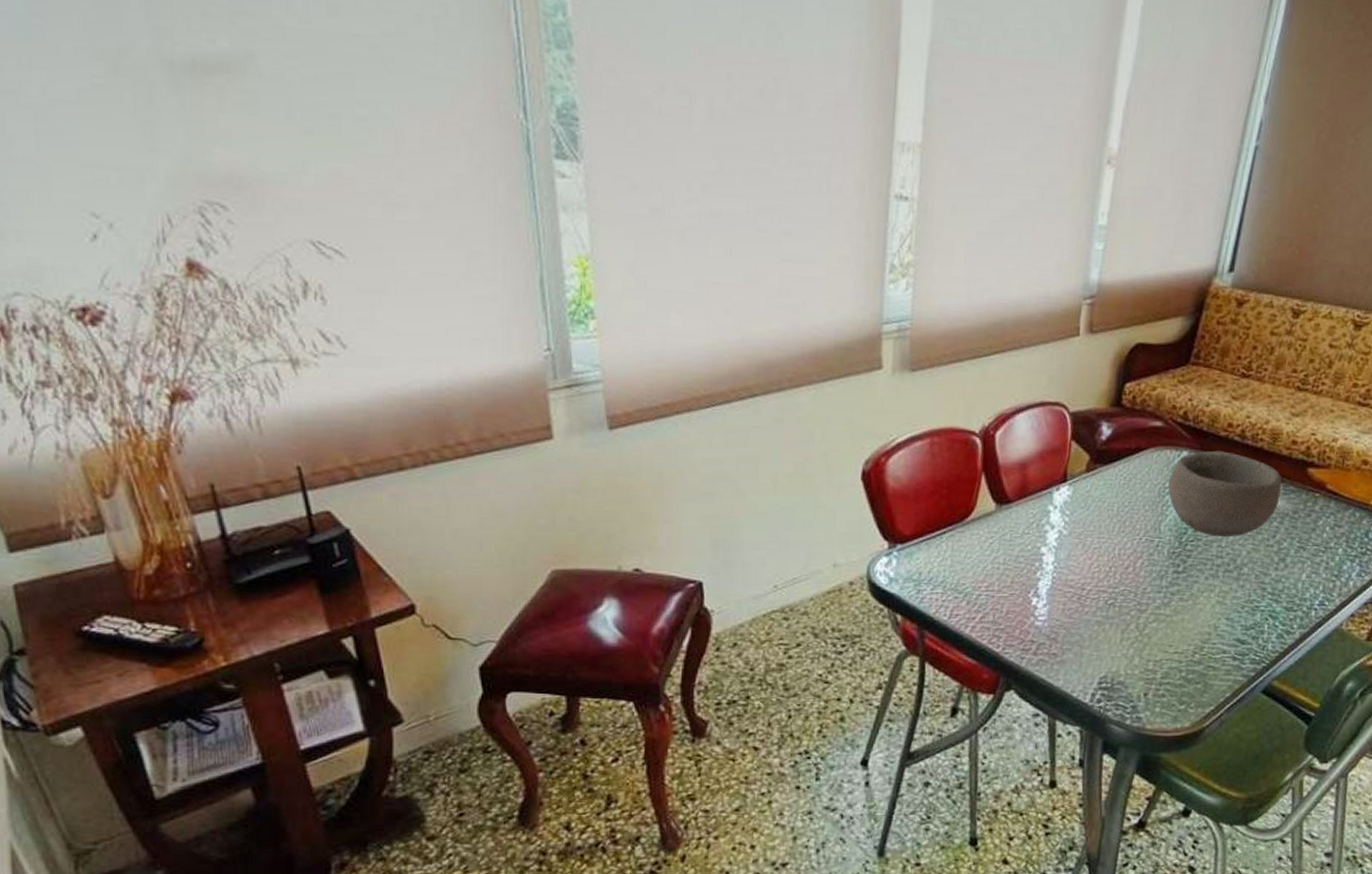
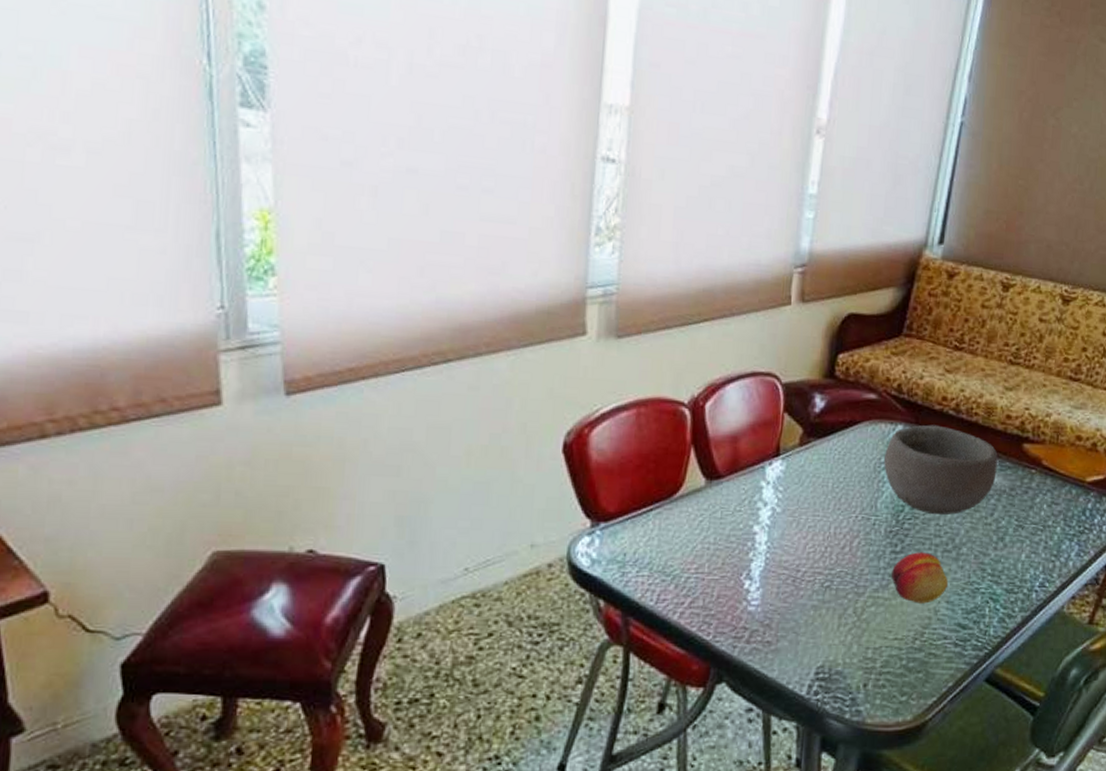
fruit: none [1173,572,1229,620] -> present [891,552,949,604]

